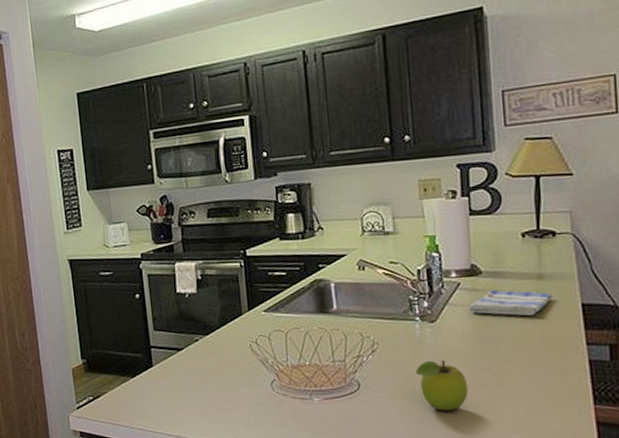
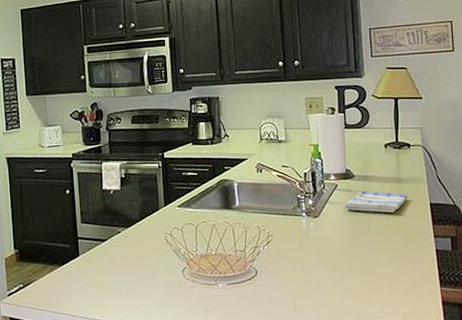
fruit: present [415,360,469,411] -> none [302,250,344,294]

